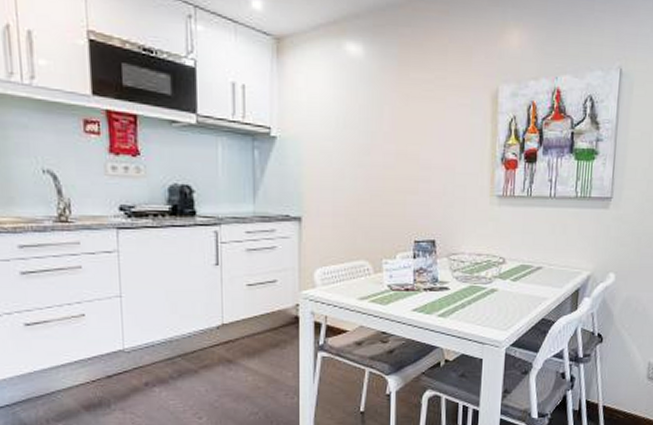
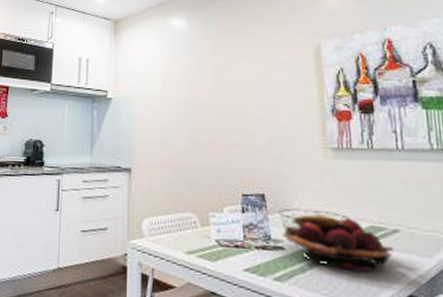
fruit basket: none [448,257,536,303] -> present [282,214,394,272]

